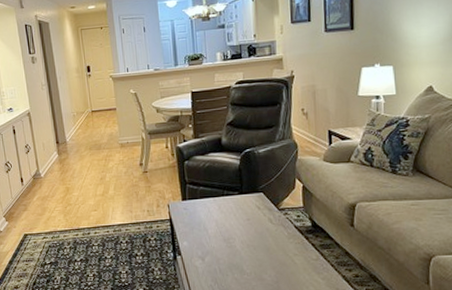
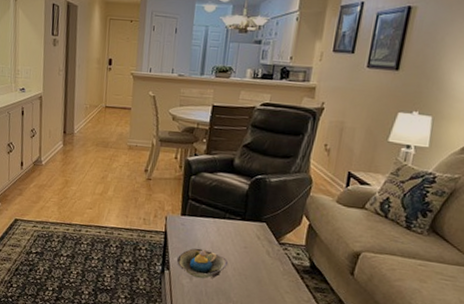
decorative bowl: none [187,228,236,258] -> present [177,248,229,280]

